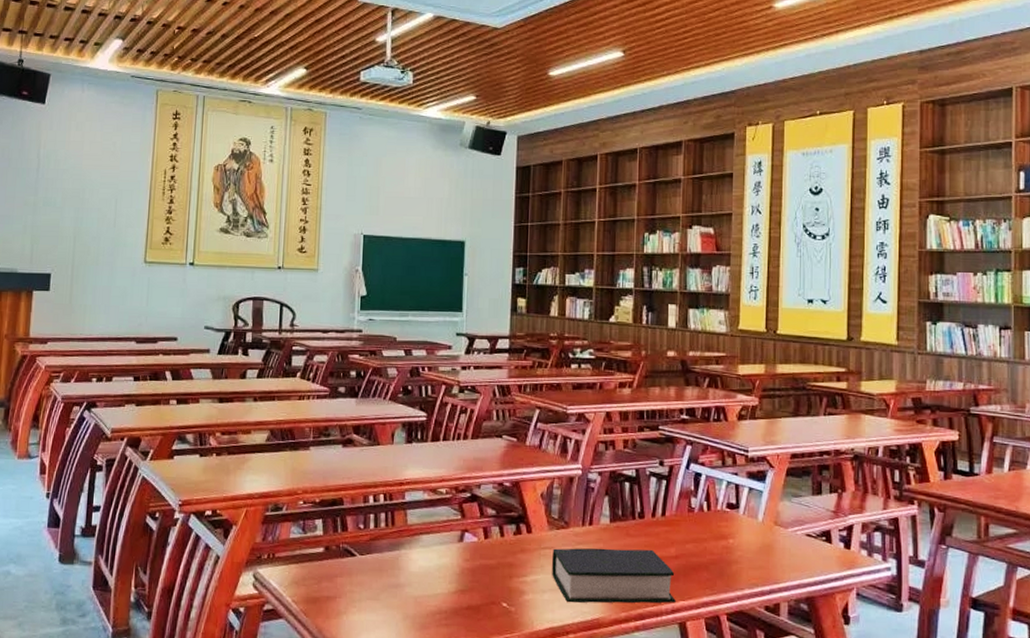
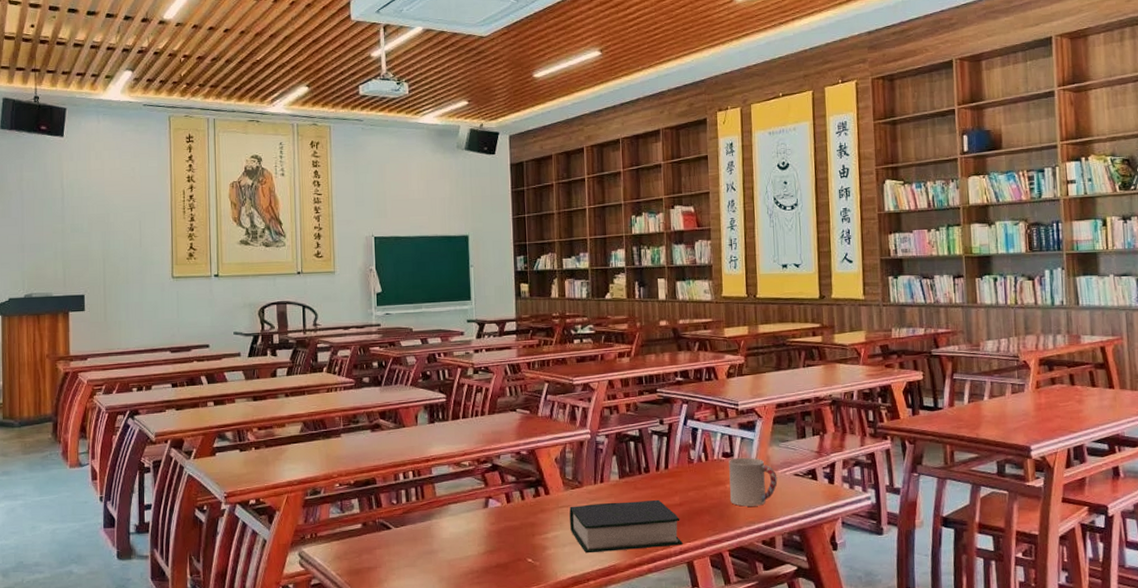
cup: none [733,510,787,567] -> present [729,457,778,507]

